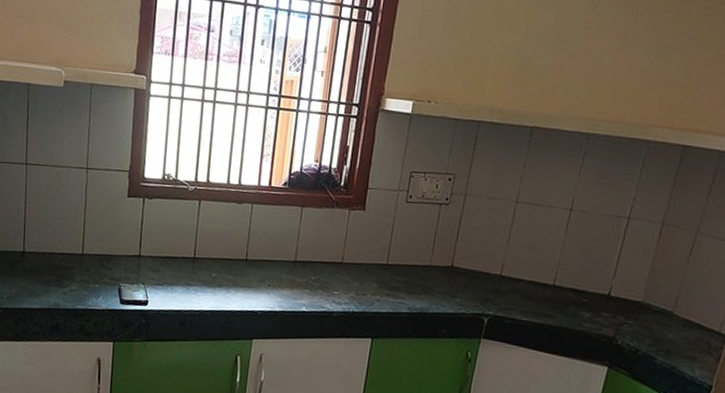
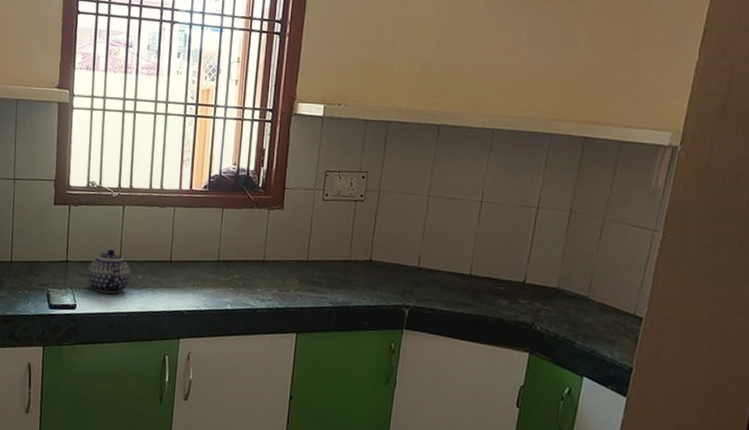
teapot: none [160,245,205,292] -> present [88,249,131,295]

